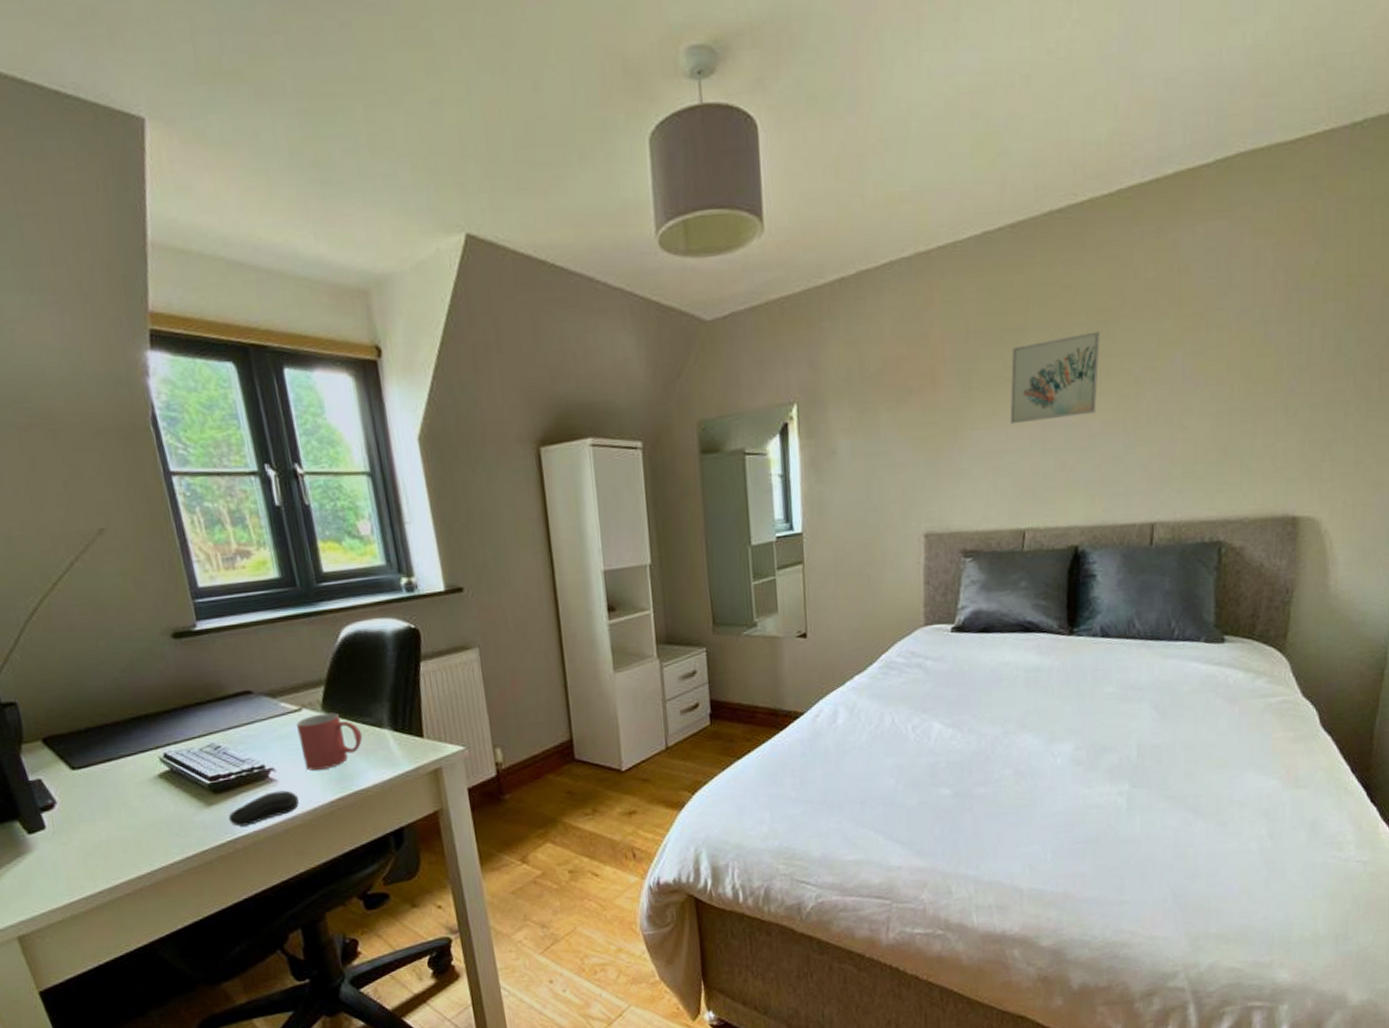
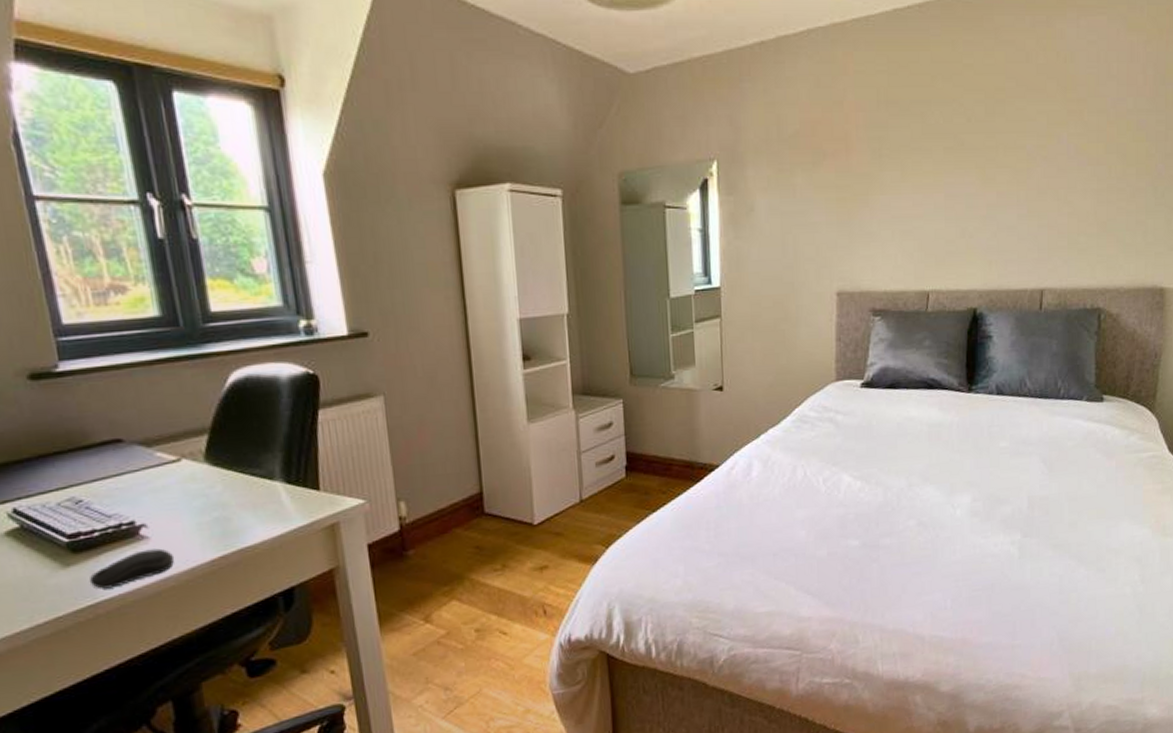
mug: present [297,712,363,771] -> none [174,463,251,527]
wall art: present [1010,331,1100,424] -> none [916,109,997,191]

